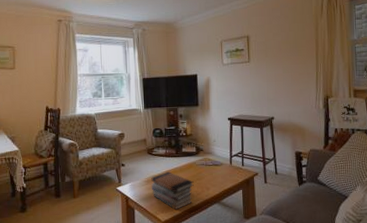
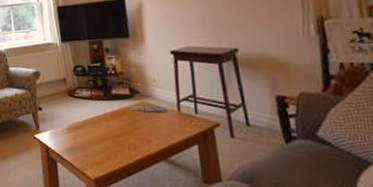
book stack: present [151,172,194,211] -> none [75,118,130,167]

